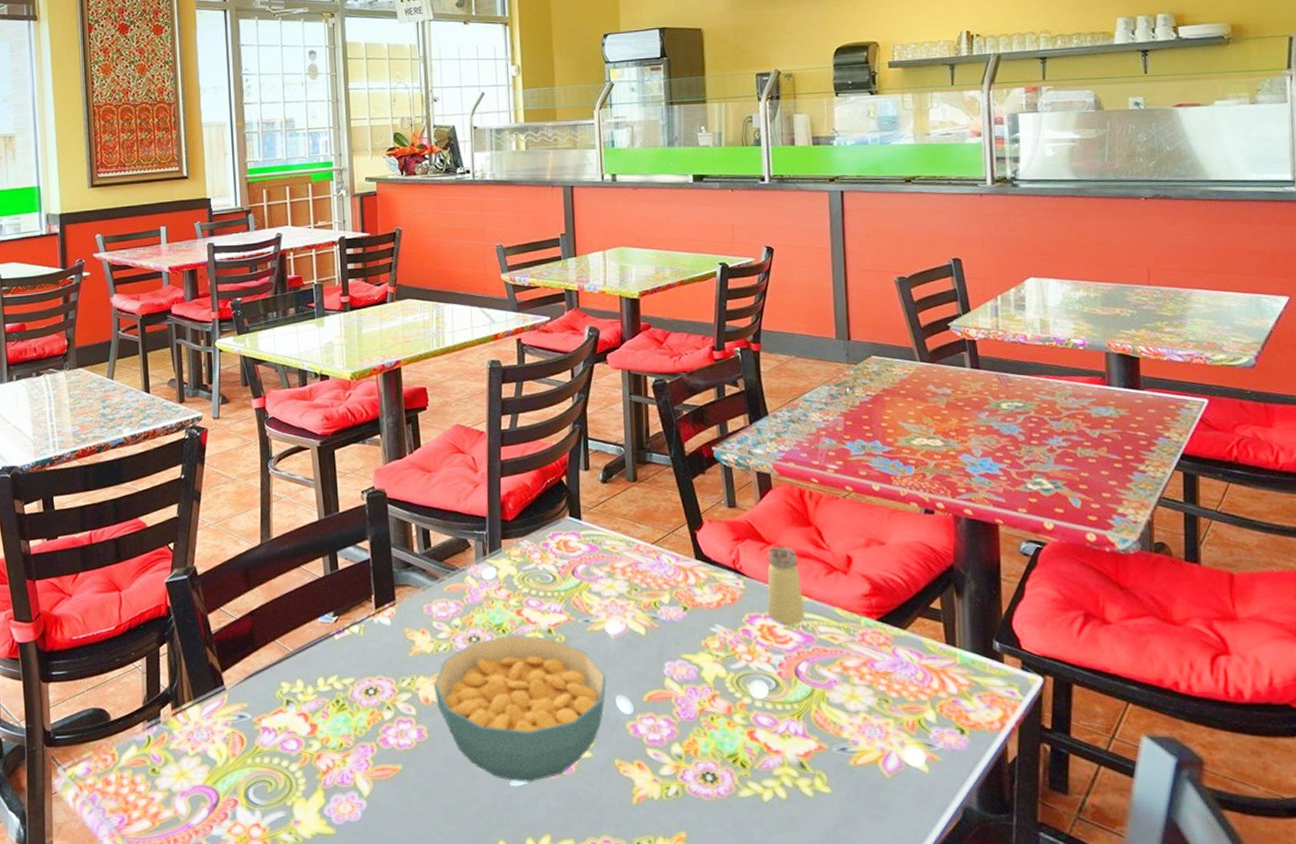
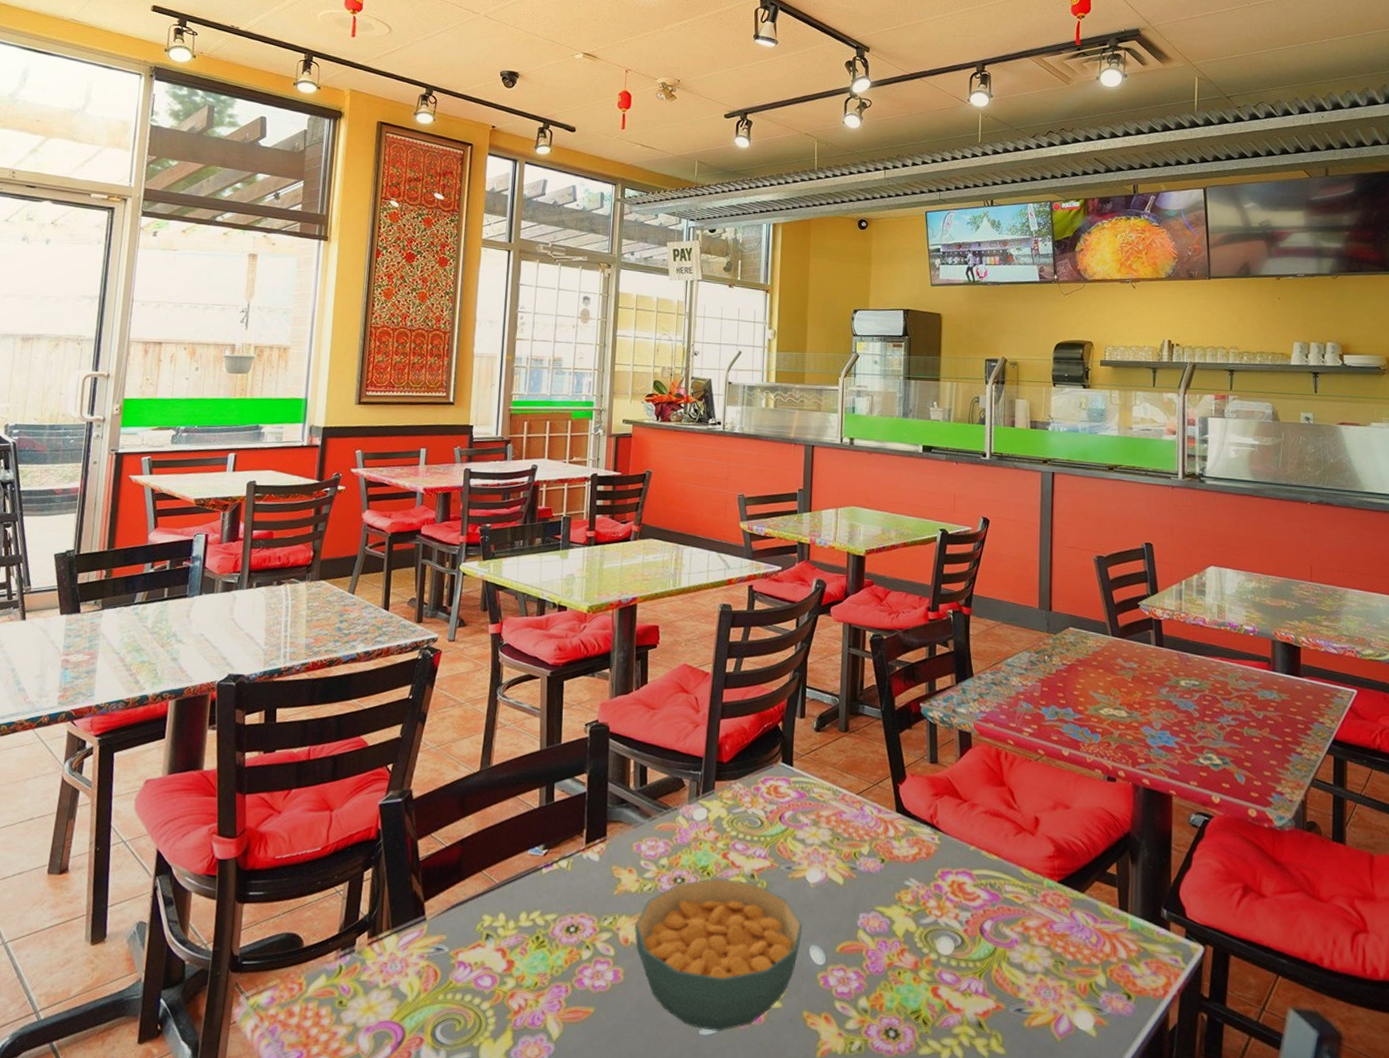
saltshaker: present [767,546,805,626] -> none [959,804,993,883]

